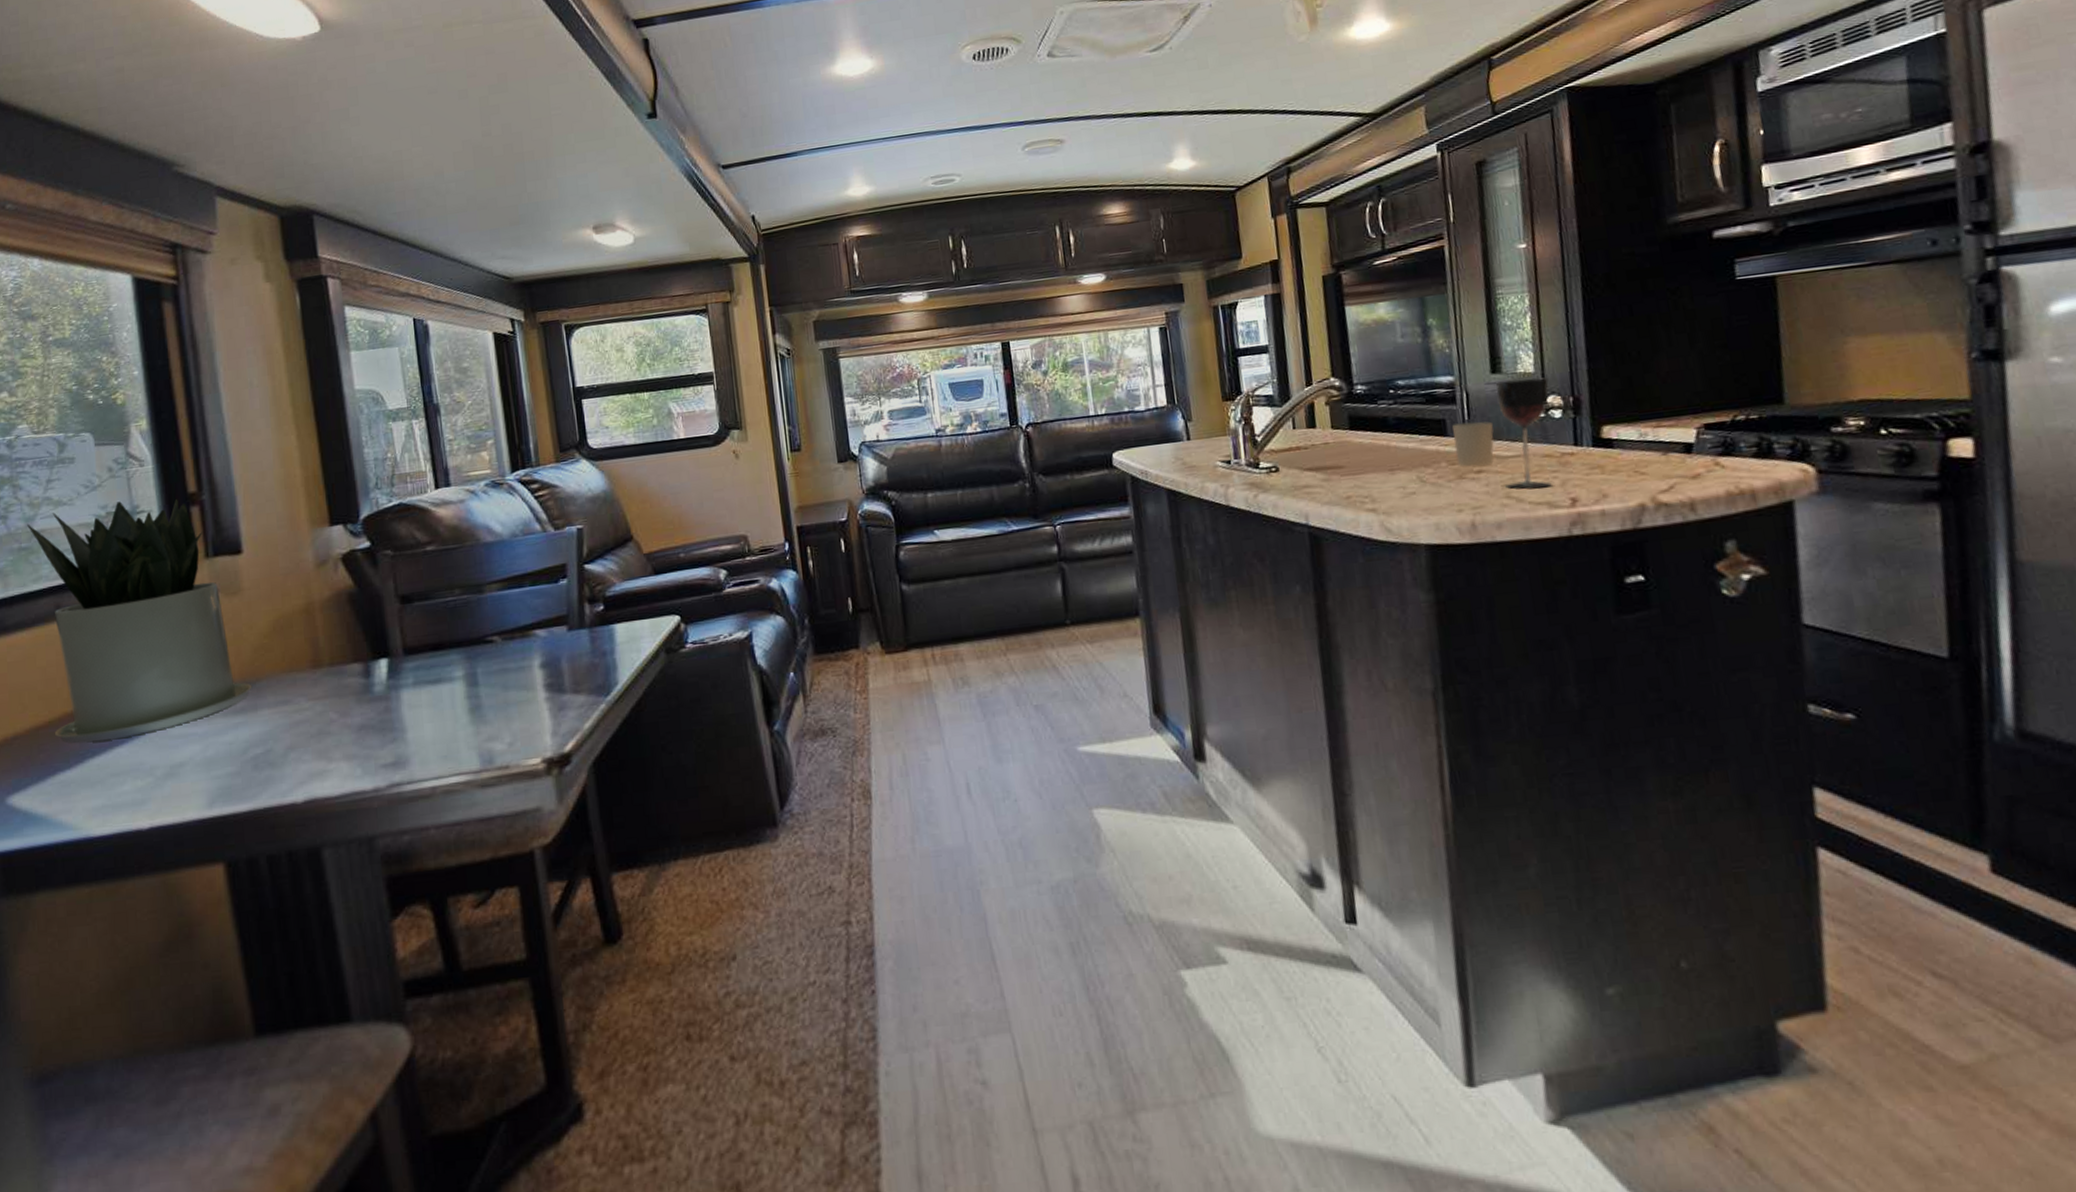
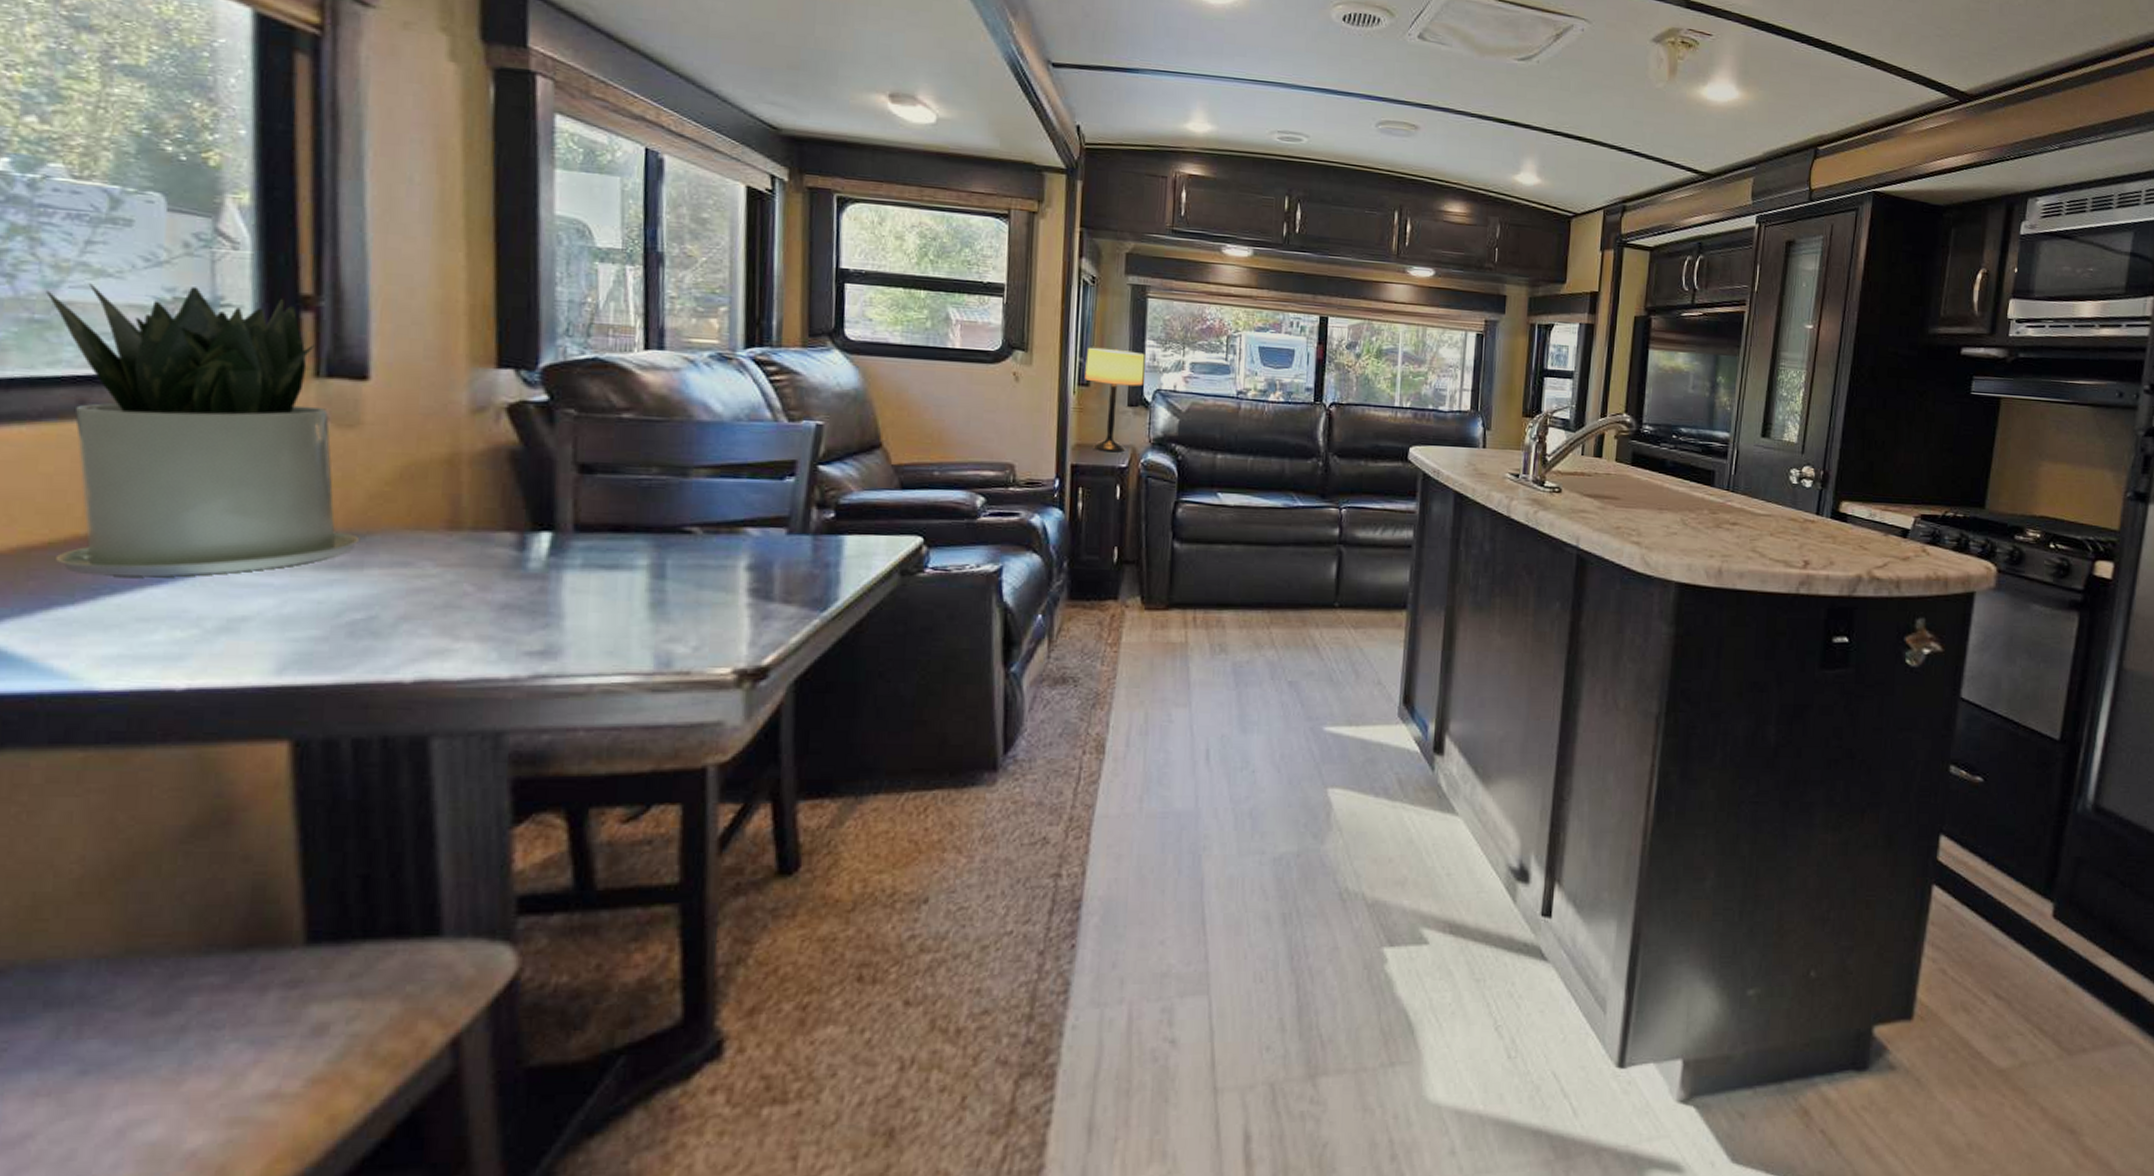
table lamp: none [793,410,849,510] -> present [1085,347,1145,453]
mug: present [1452,421,1494,468] -> none [1717,477,1754,520]
wineglass: present [1496,377,1552,489] -> none [1753,445,1807,548]

